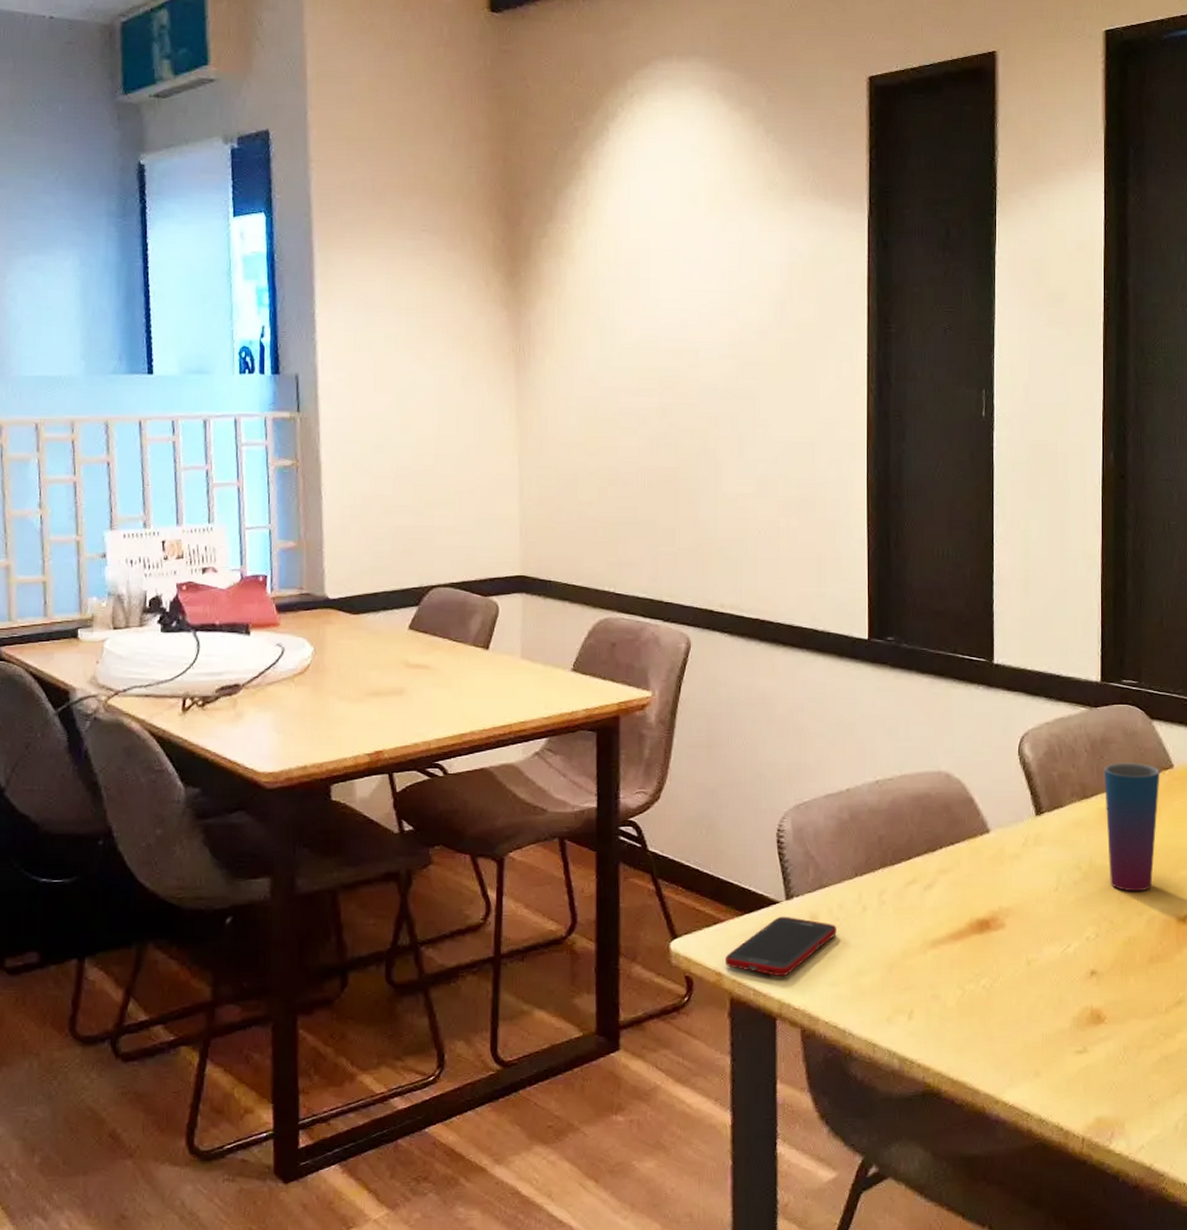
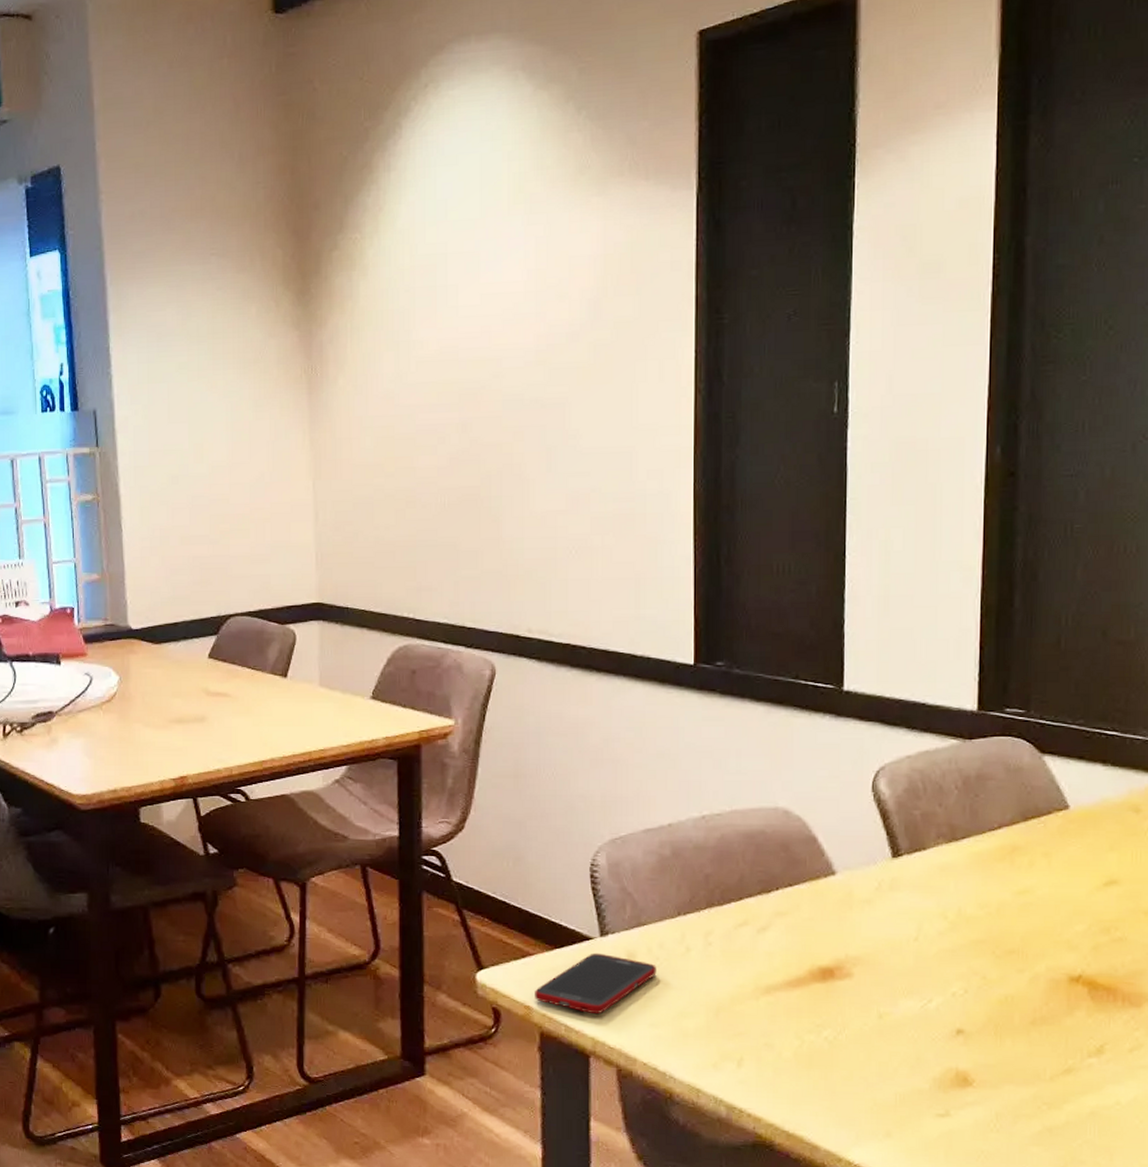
cup: present [1104,762,1160,892] -> none [979,802,1052,946]

